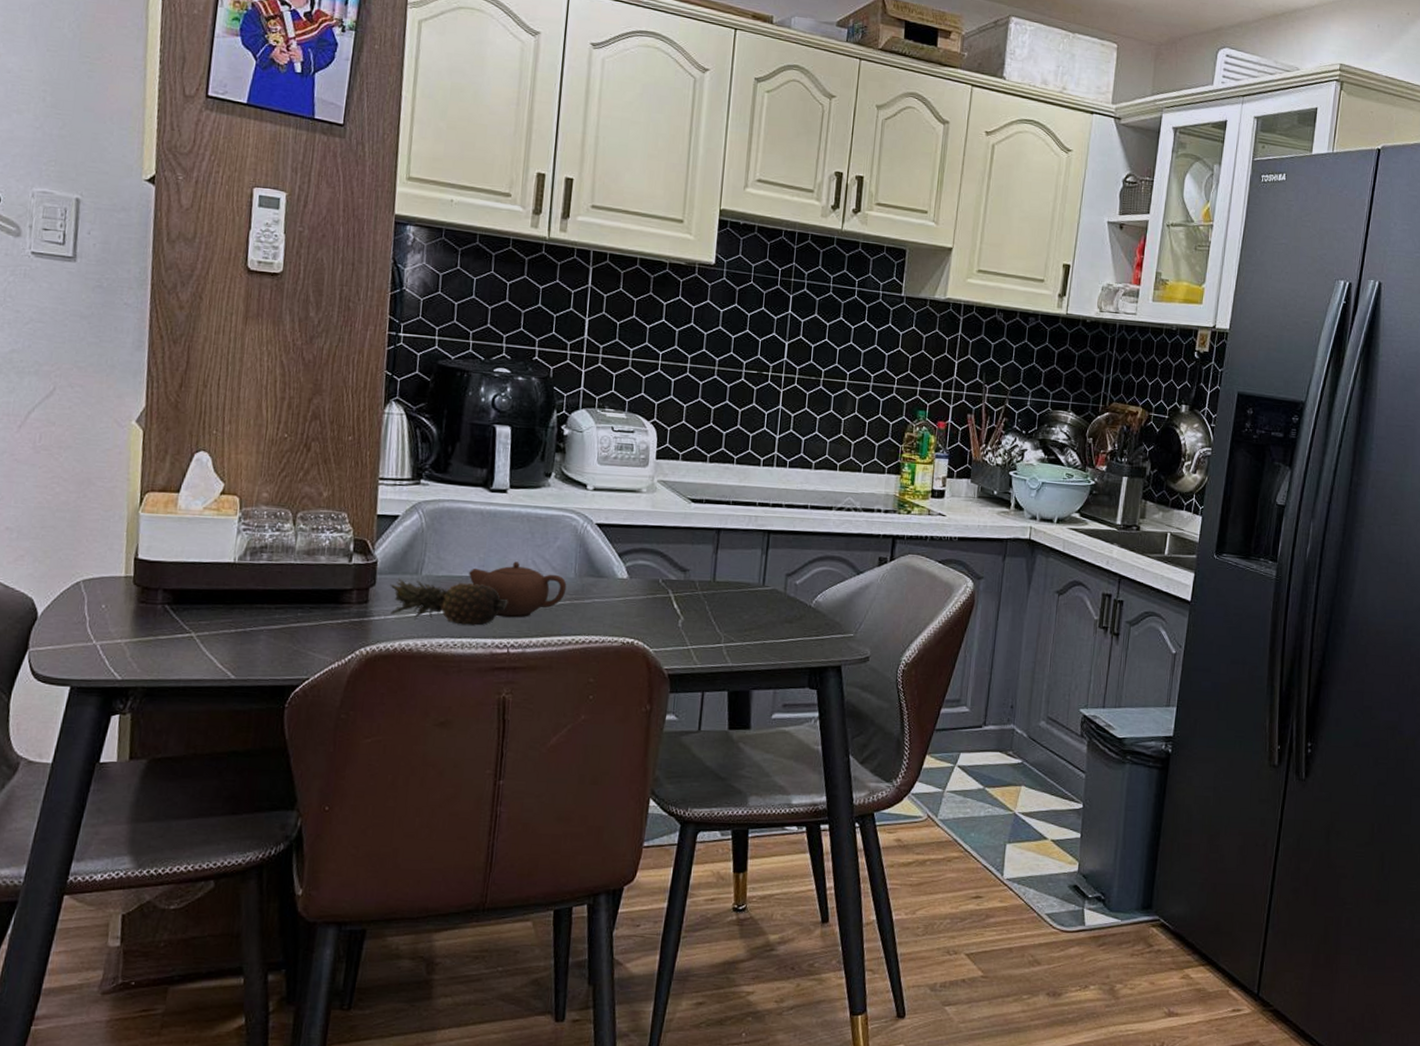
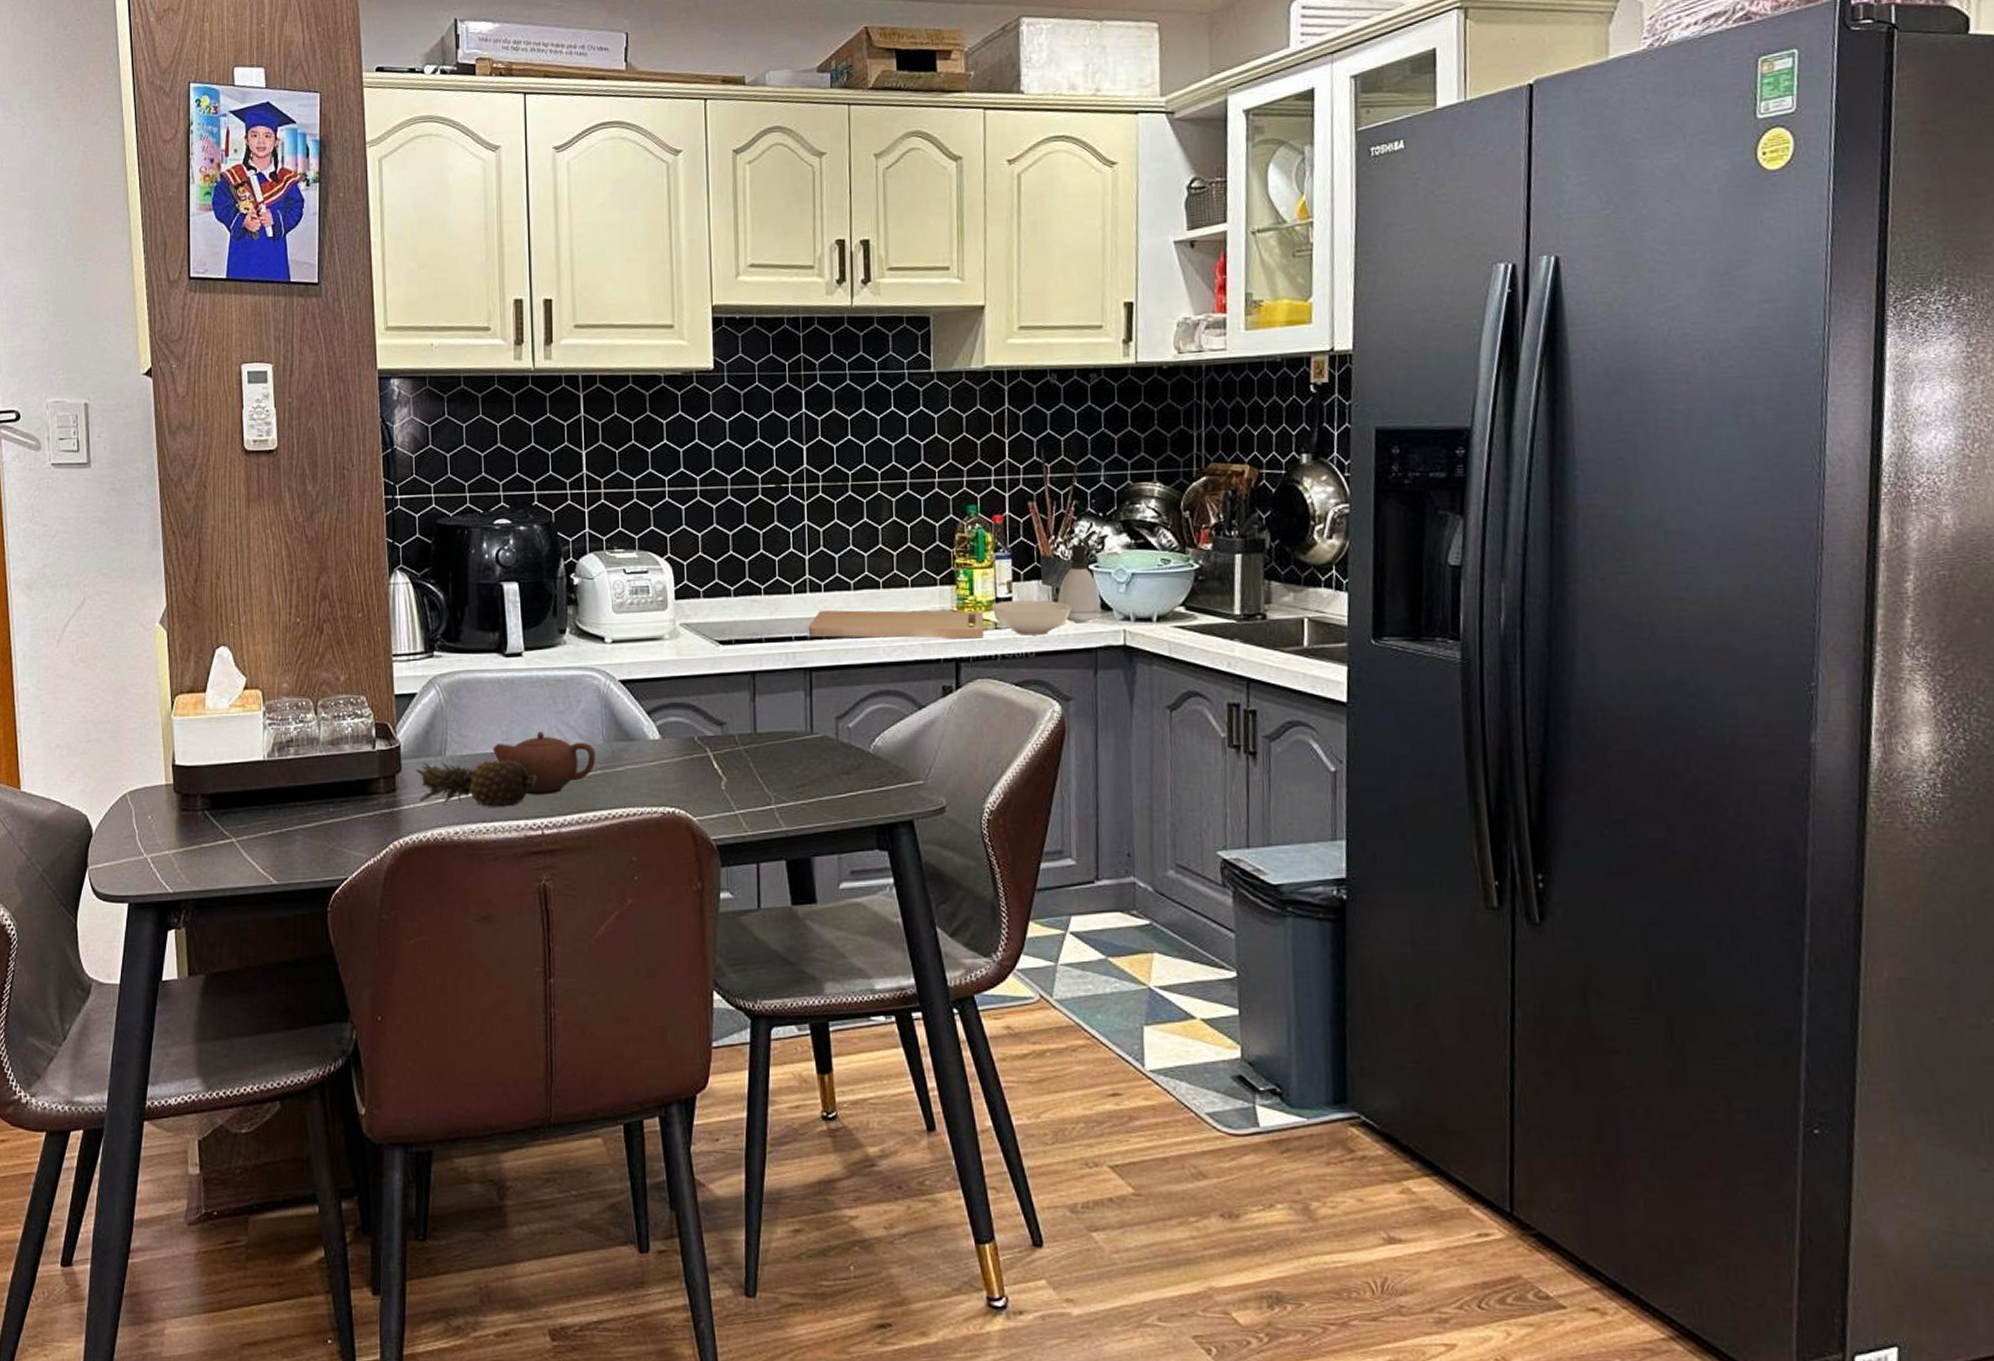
cutting board: none [770,483,920,521] -> present [808,610,984,639]
bowl: none [927,493,993,524] -> present [991,600,1073,636]
soap dispenser: none [981,454,1021,517] -> present [1057,545,1101,622]

